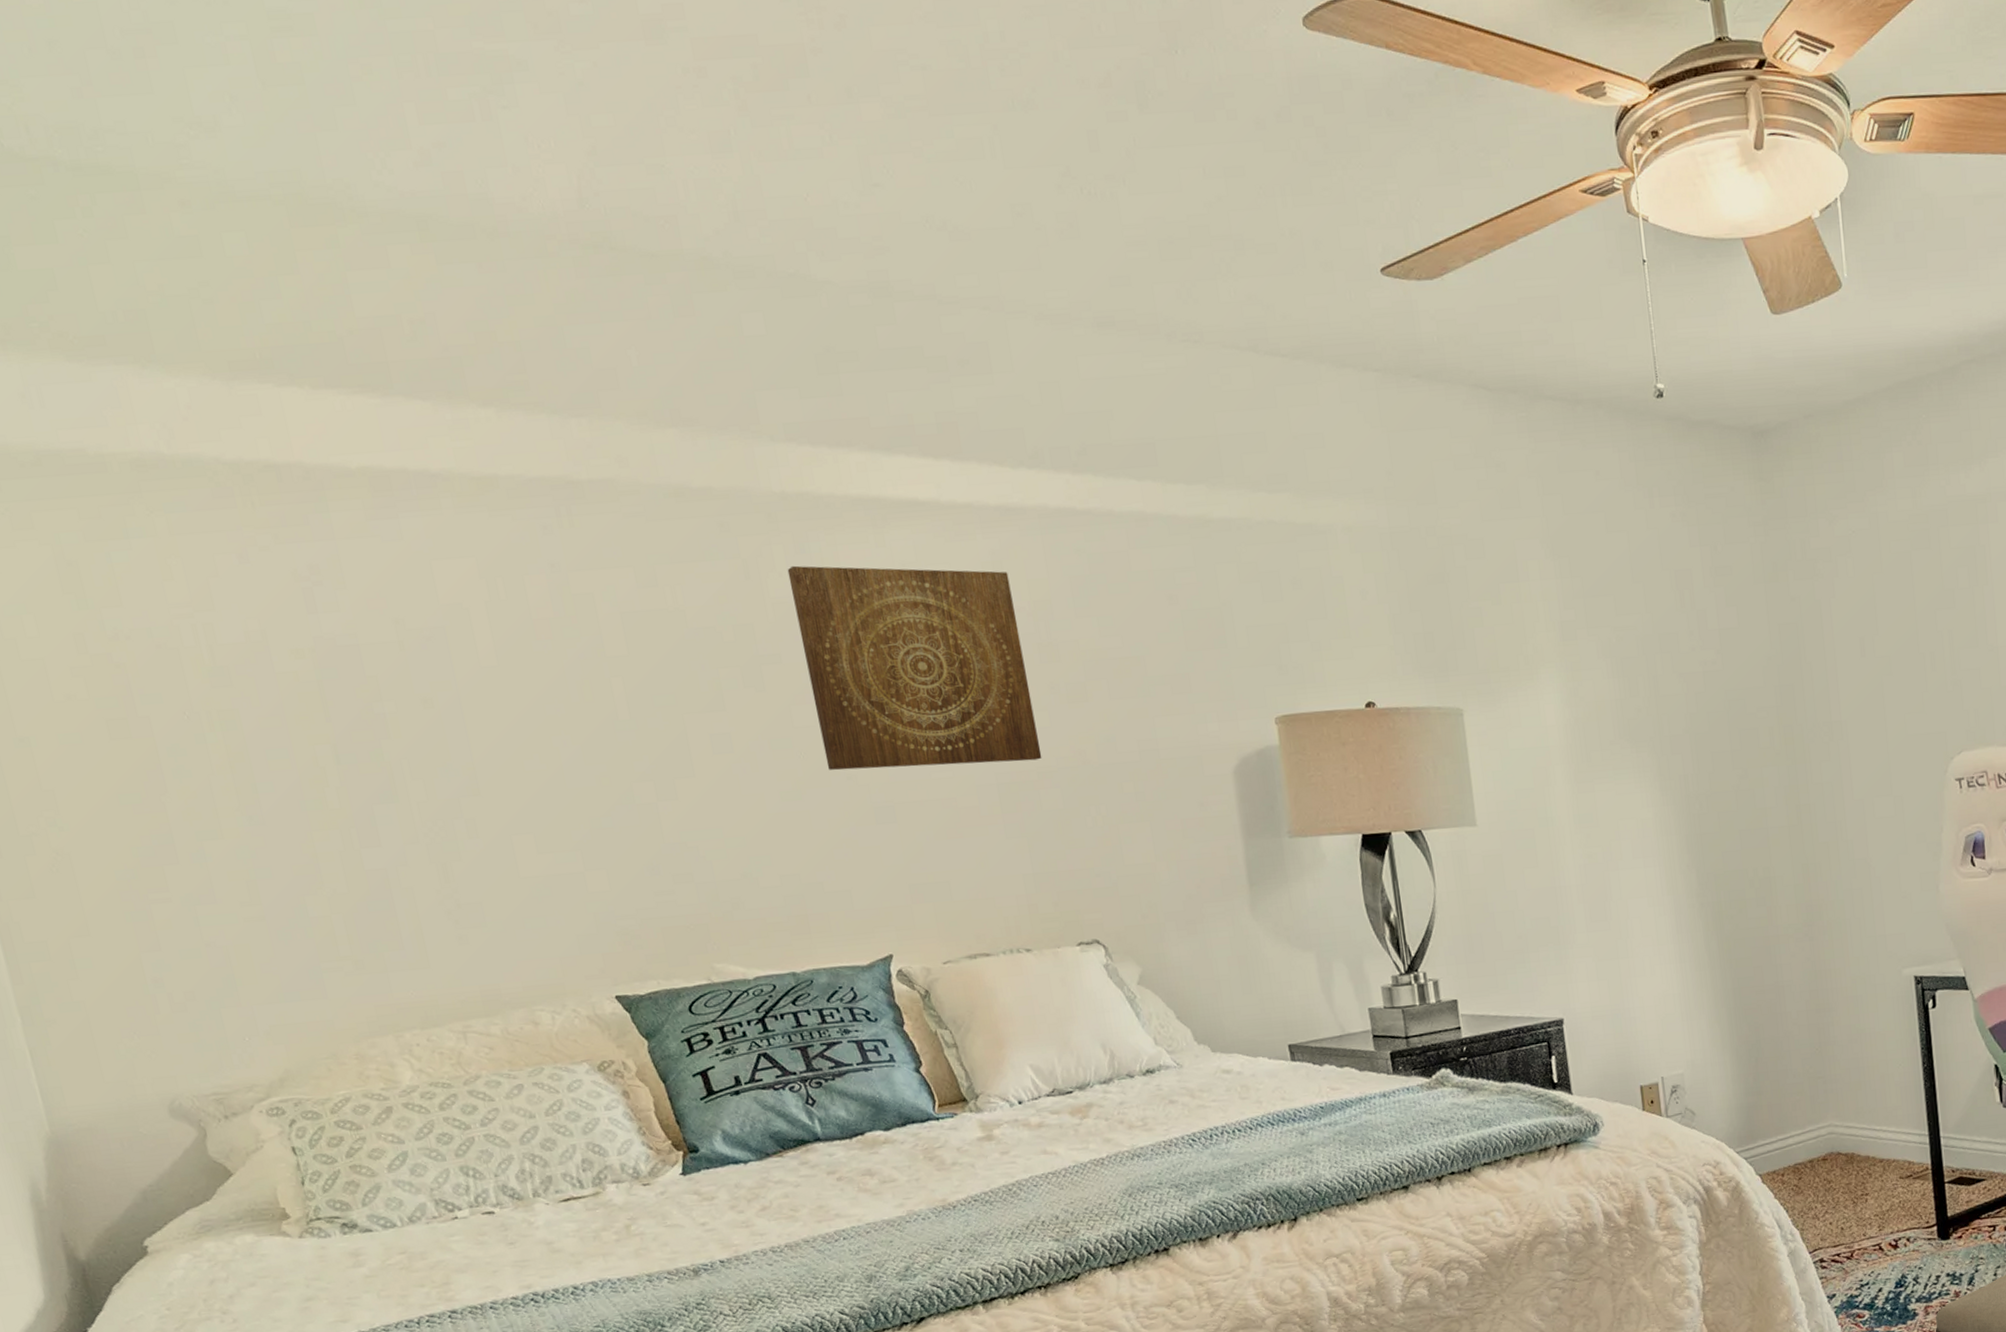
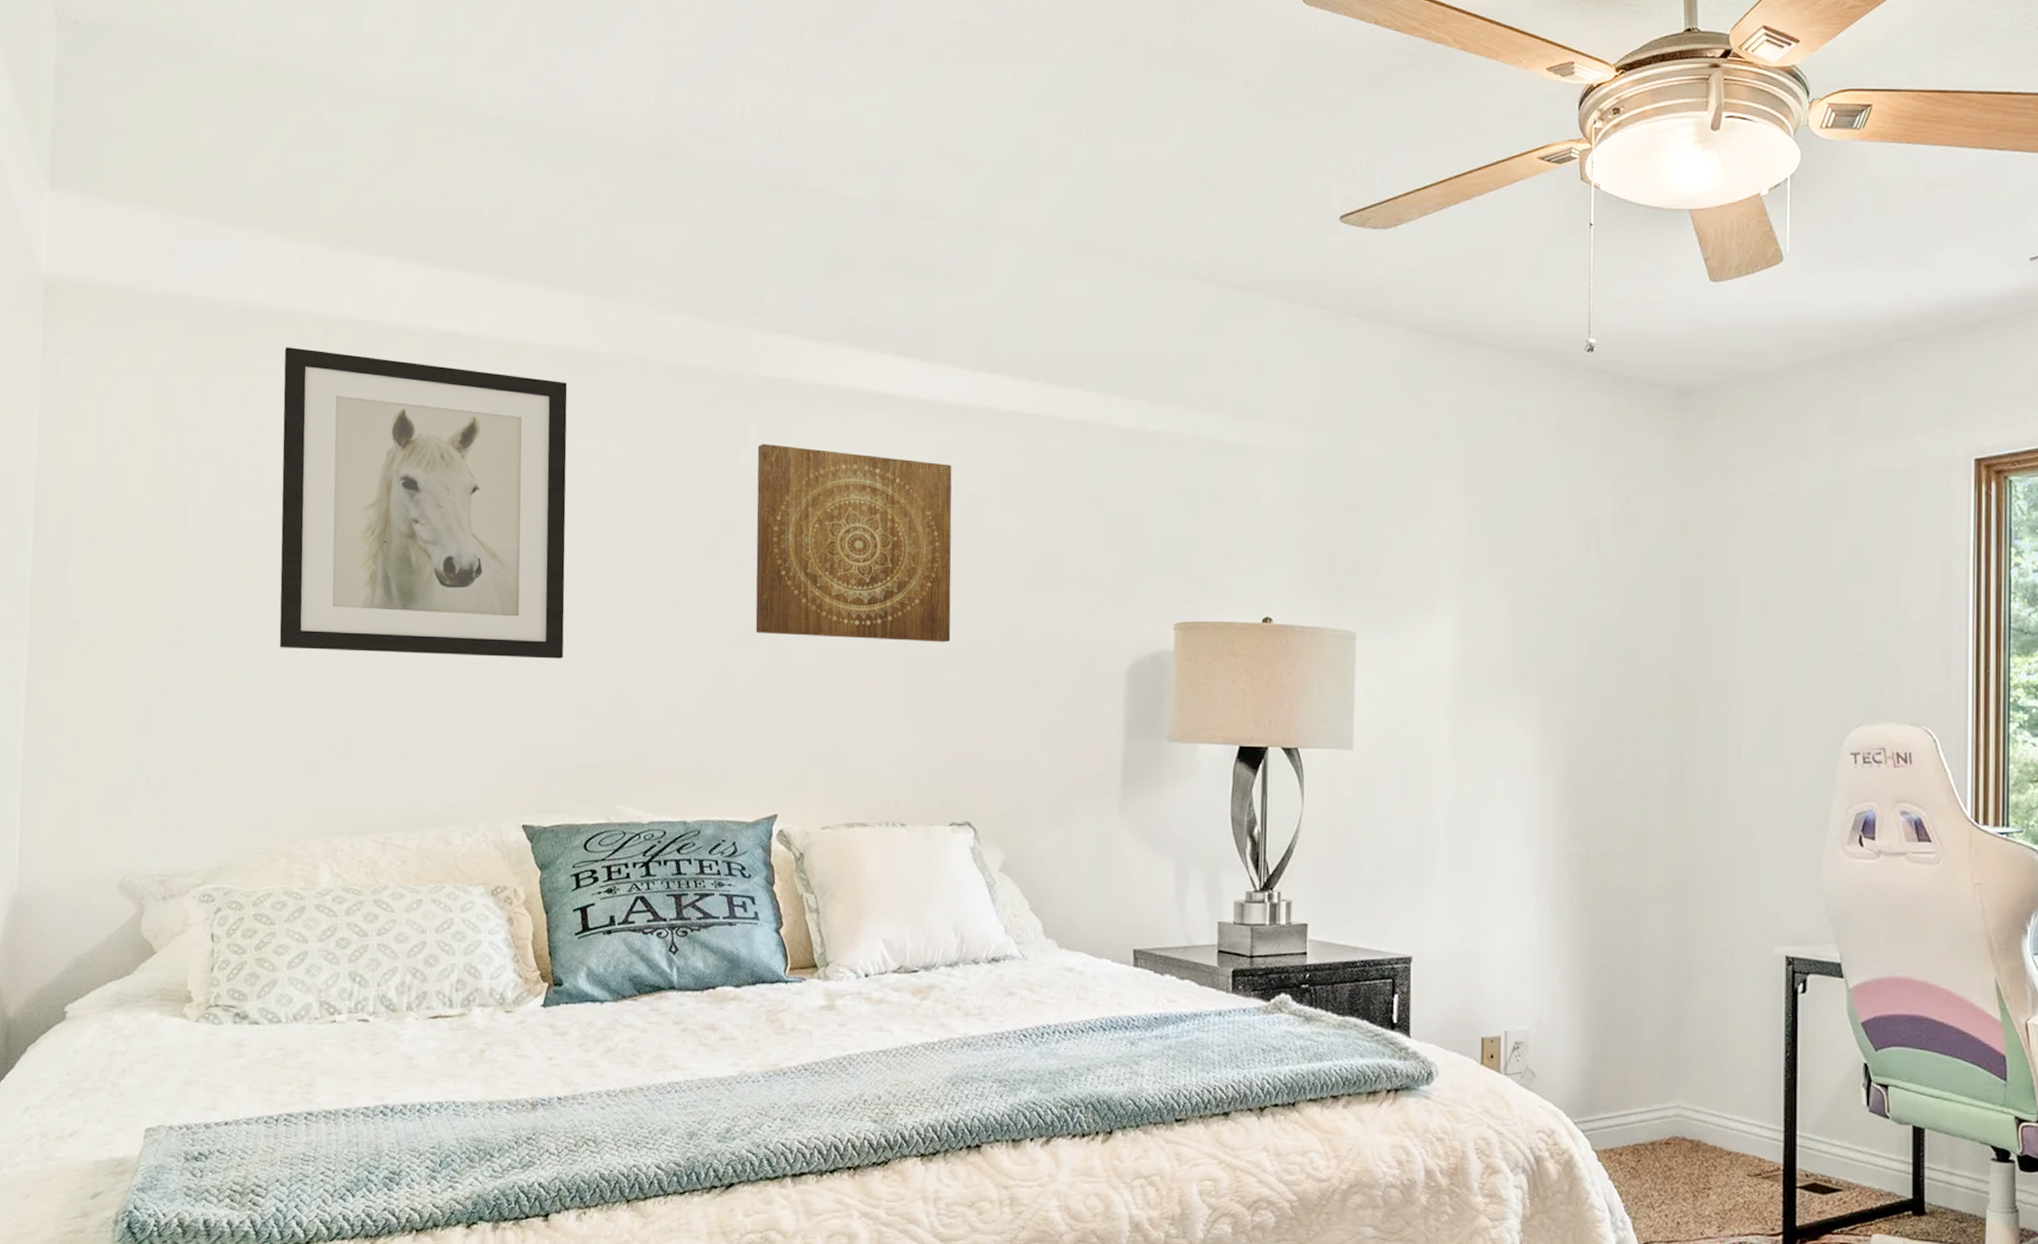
wall art: none [199,500,620,839] -> present [279,347,568,659]

